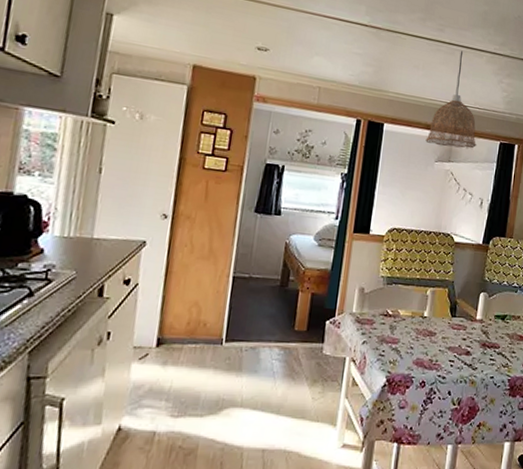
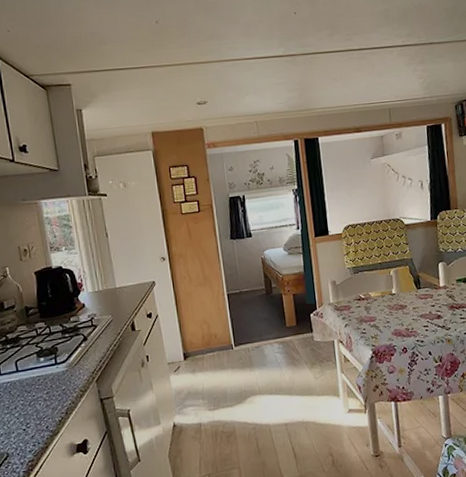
pendant lamp: present [425,51,477,148] -> none [358,52,406,144]

